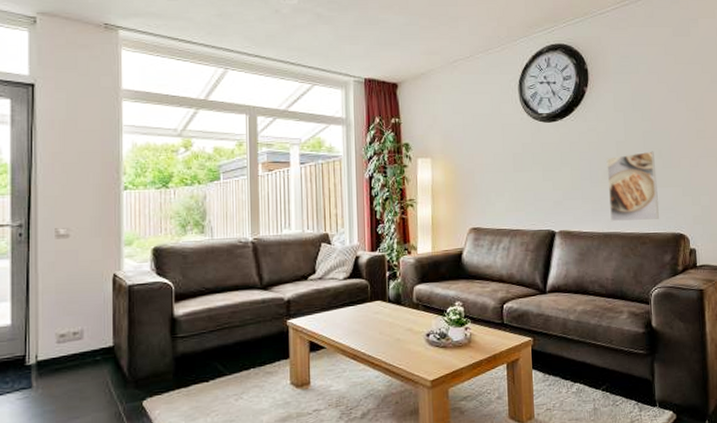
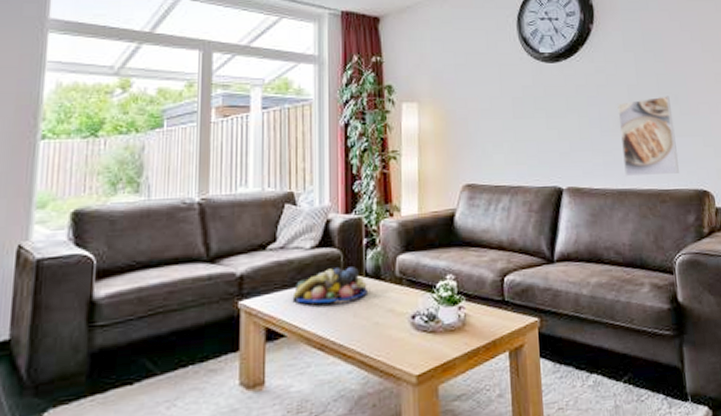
fruit bowl: none [330,294,391,323] -> present [292,267,369,304]

